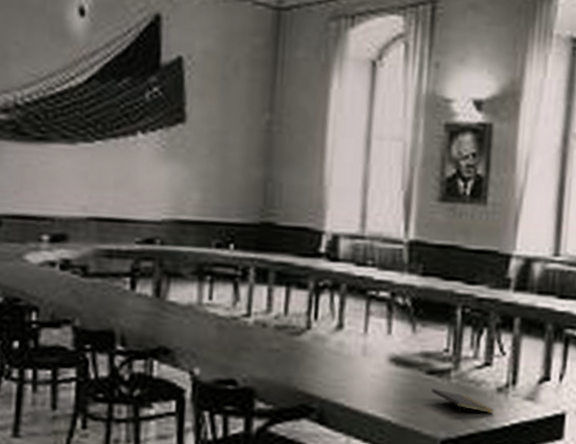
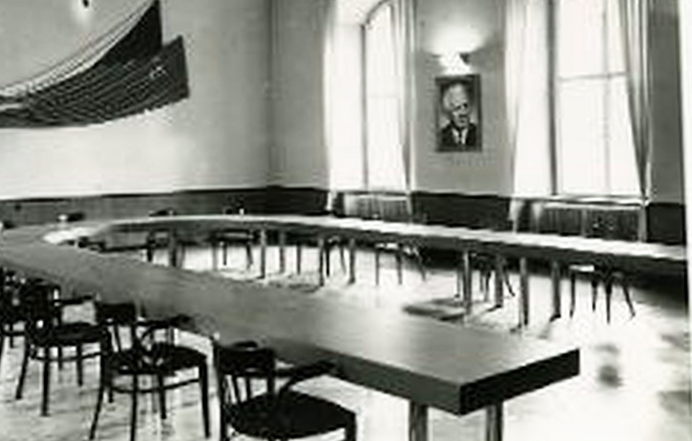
notepad: present [431,389,494,415] -> none [446,335,509,359]

